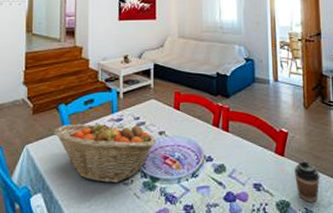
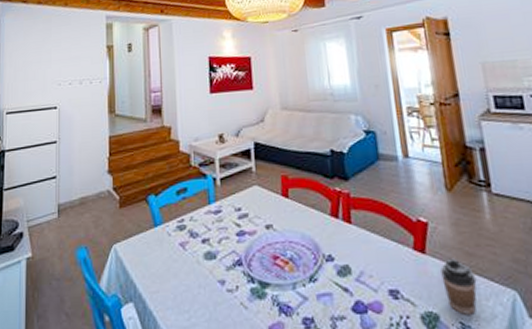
fruit basket: present [54,122,155,183] -> none [143,214,262,289]

